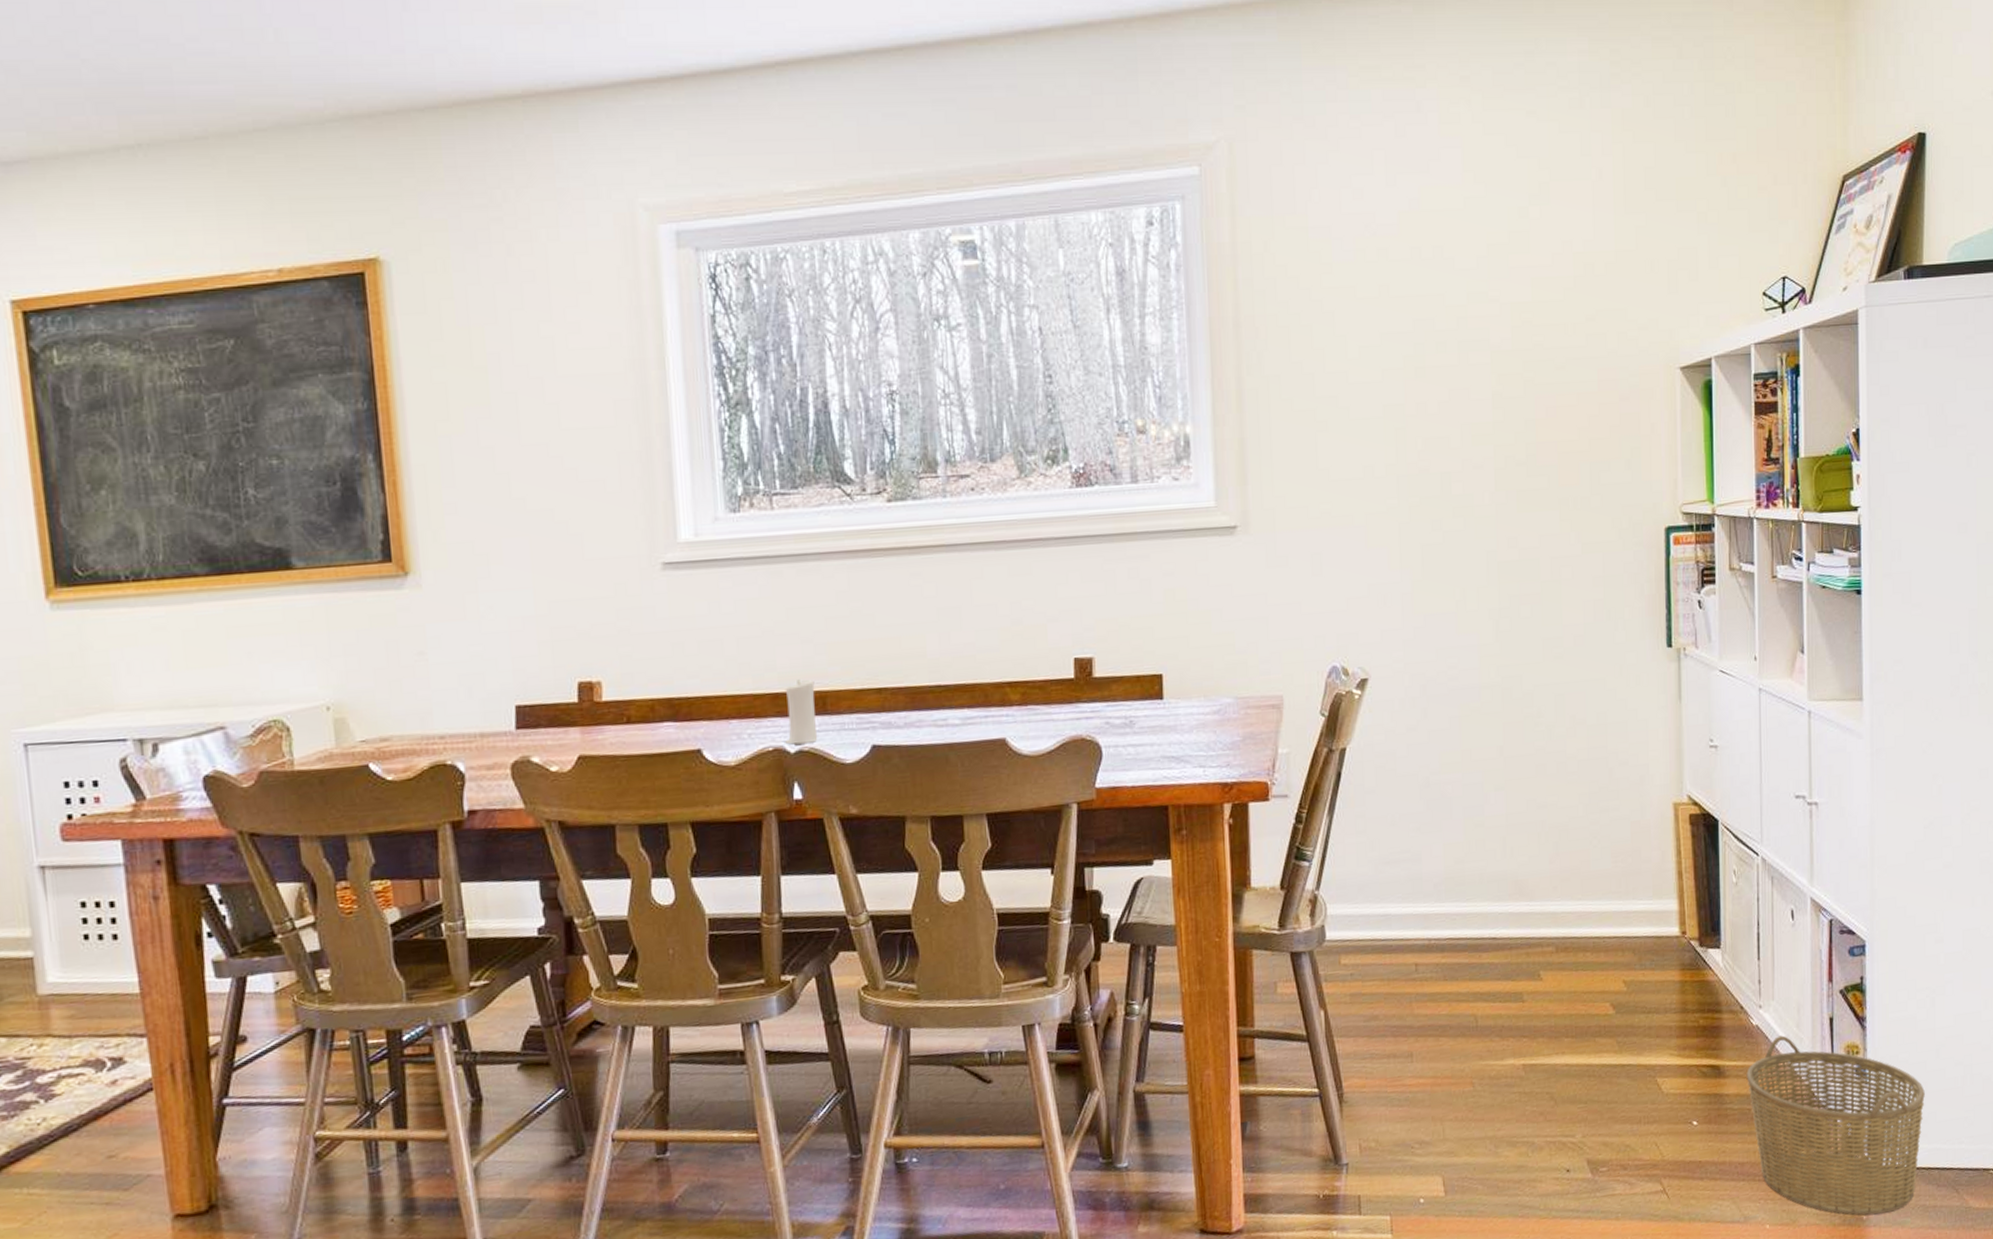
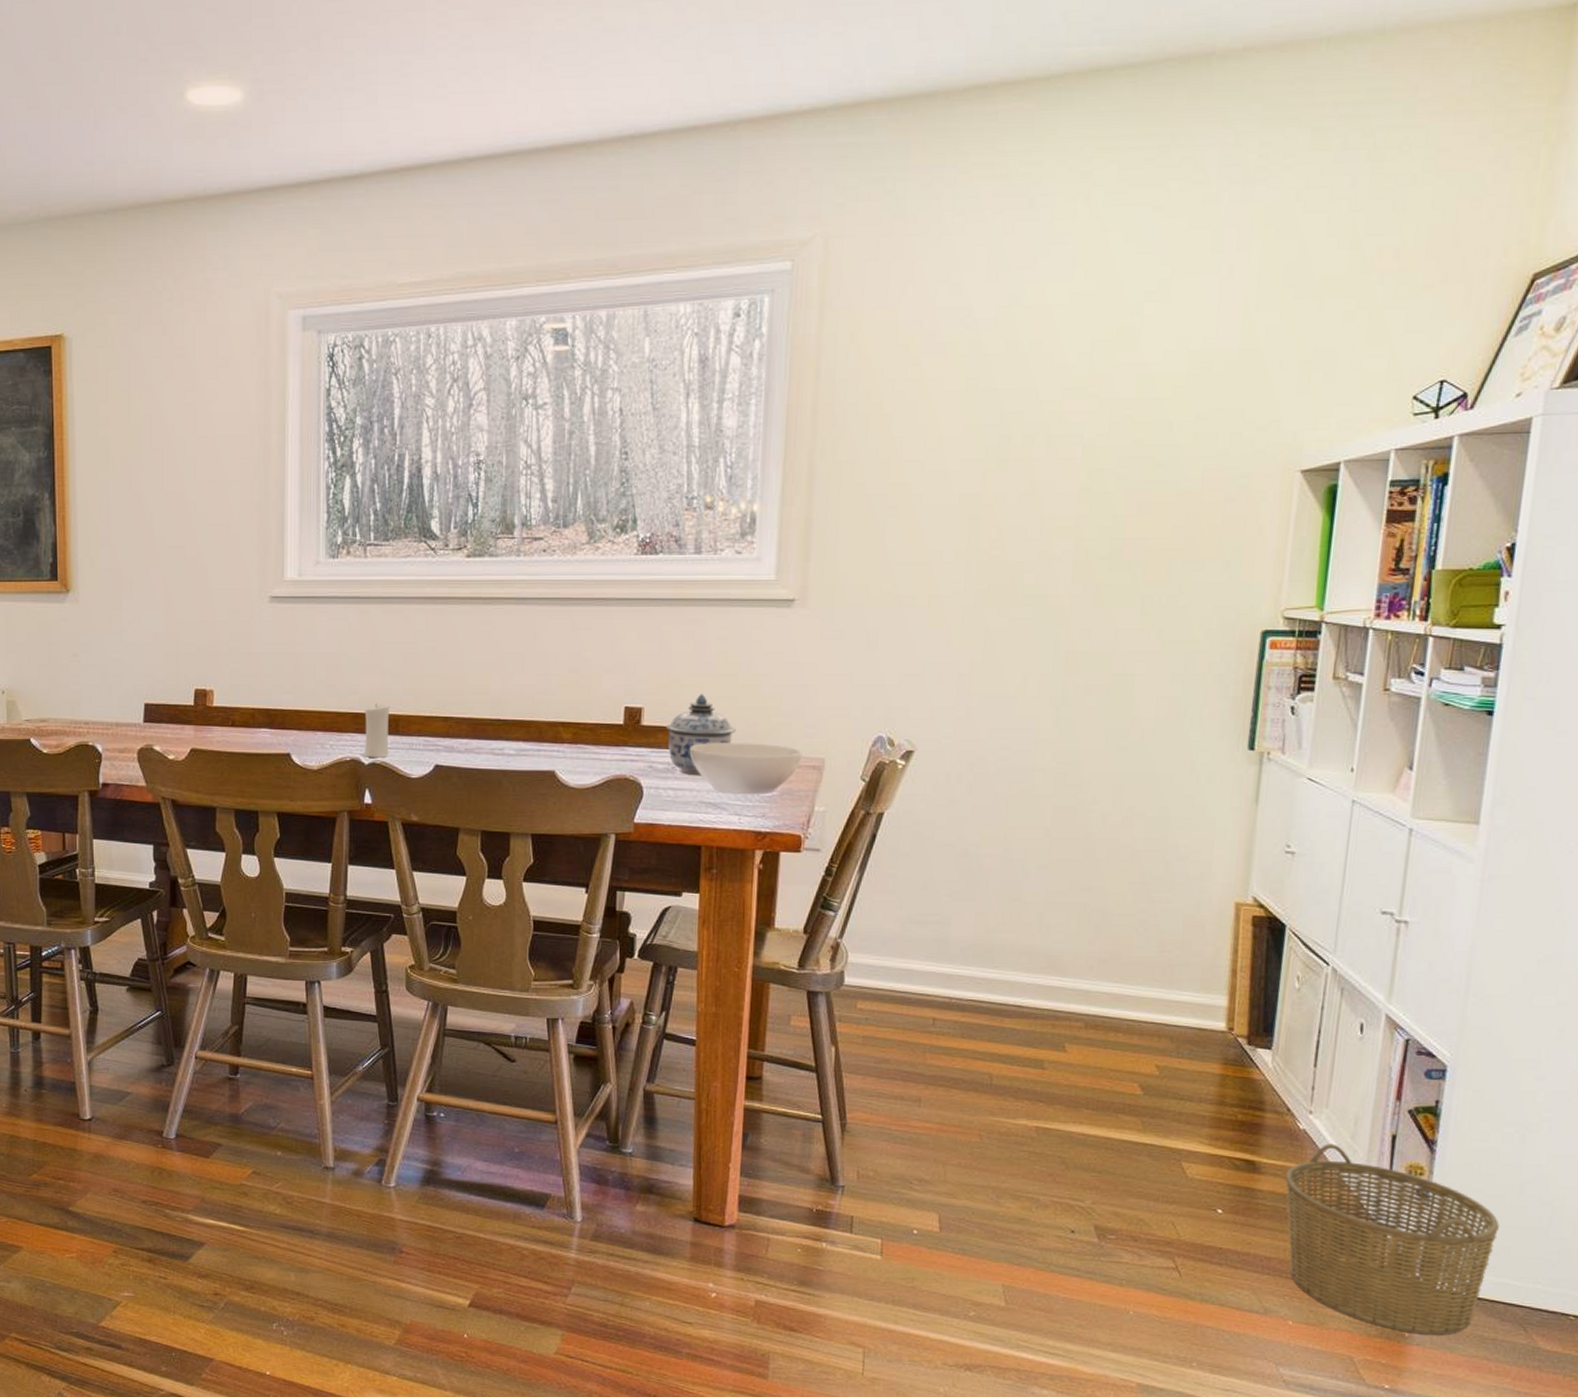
lidded jar: none [1118,637,1192,729] -> present [665,694,737,776]
bowl: none [1145,685,1261,745] -> present [689,743,802,795]

